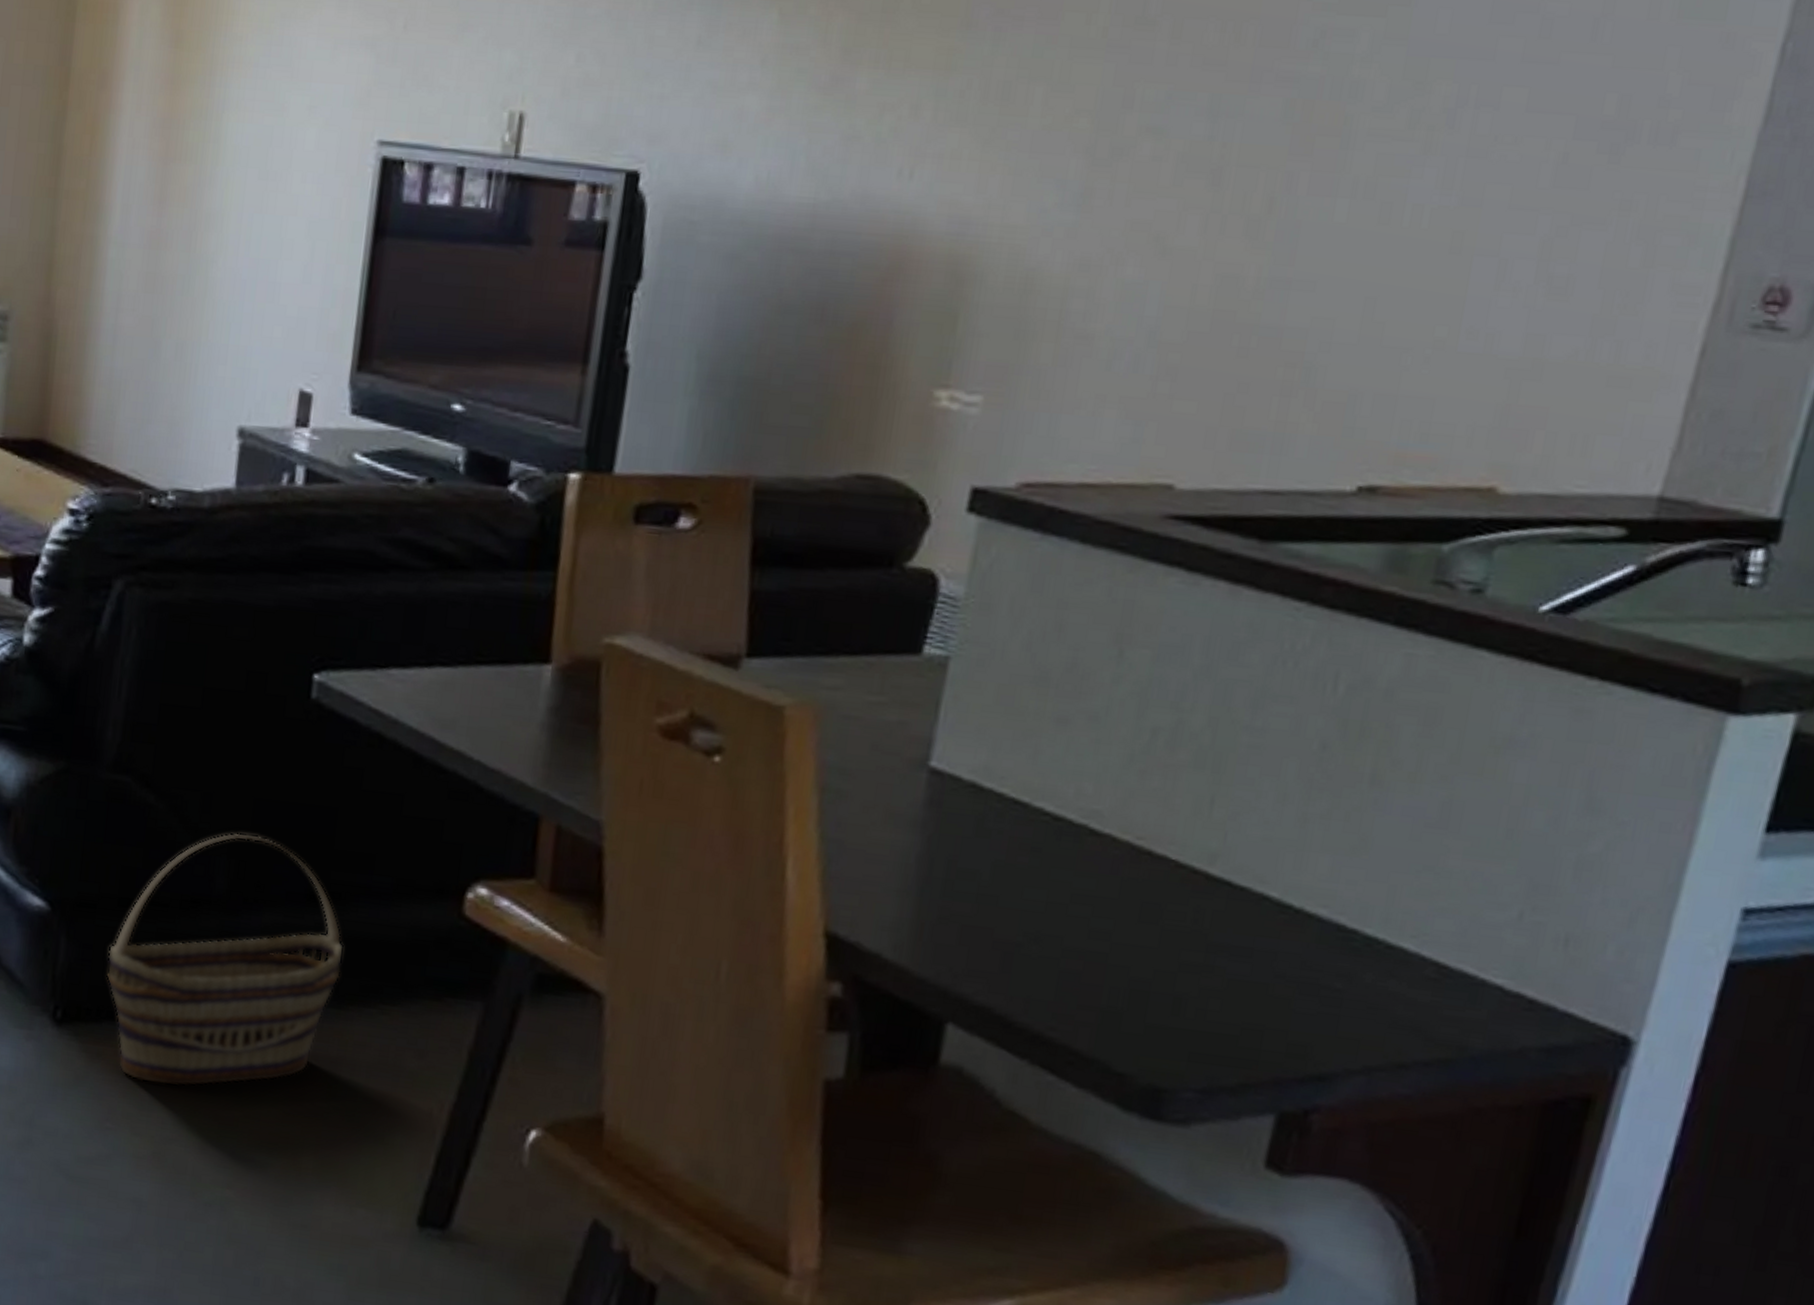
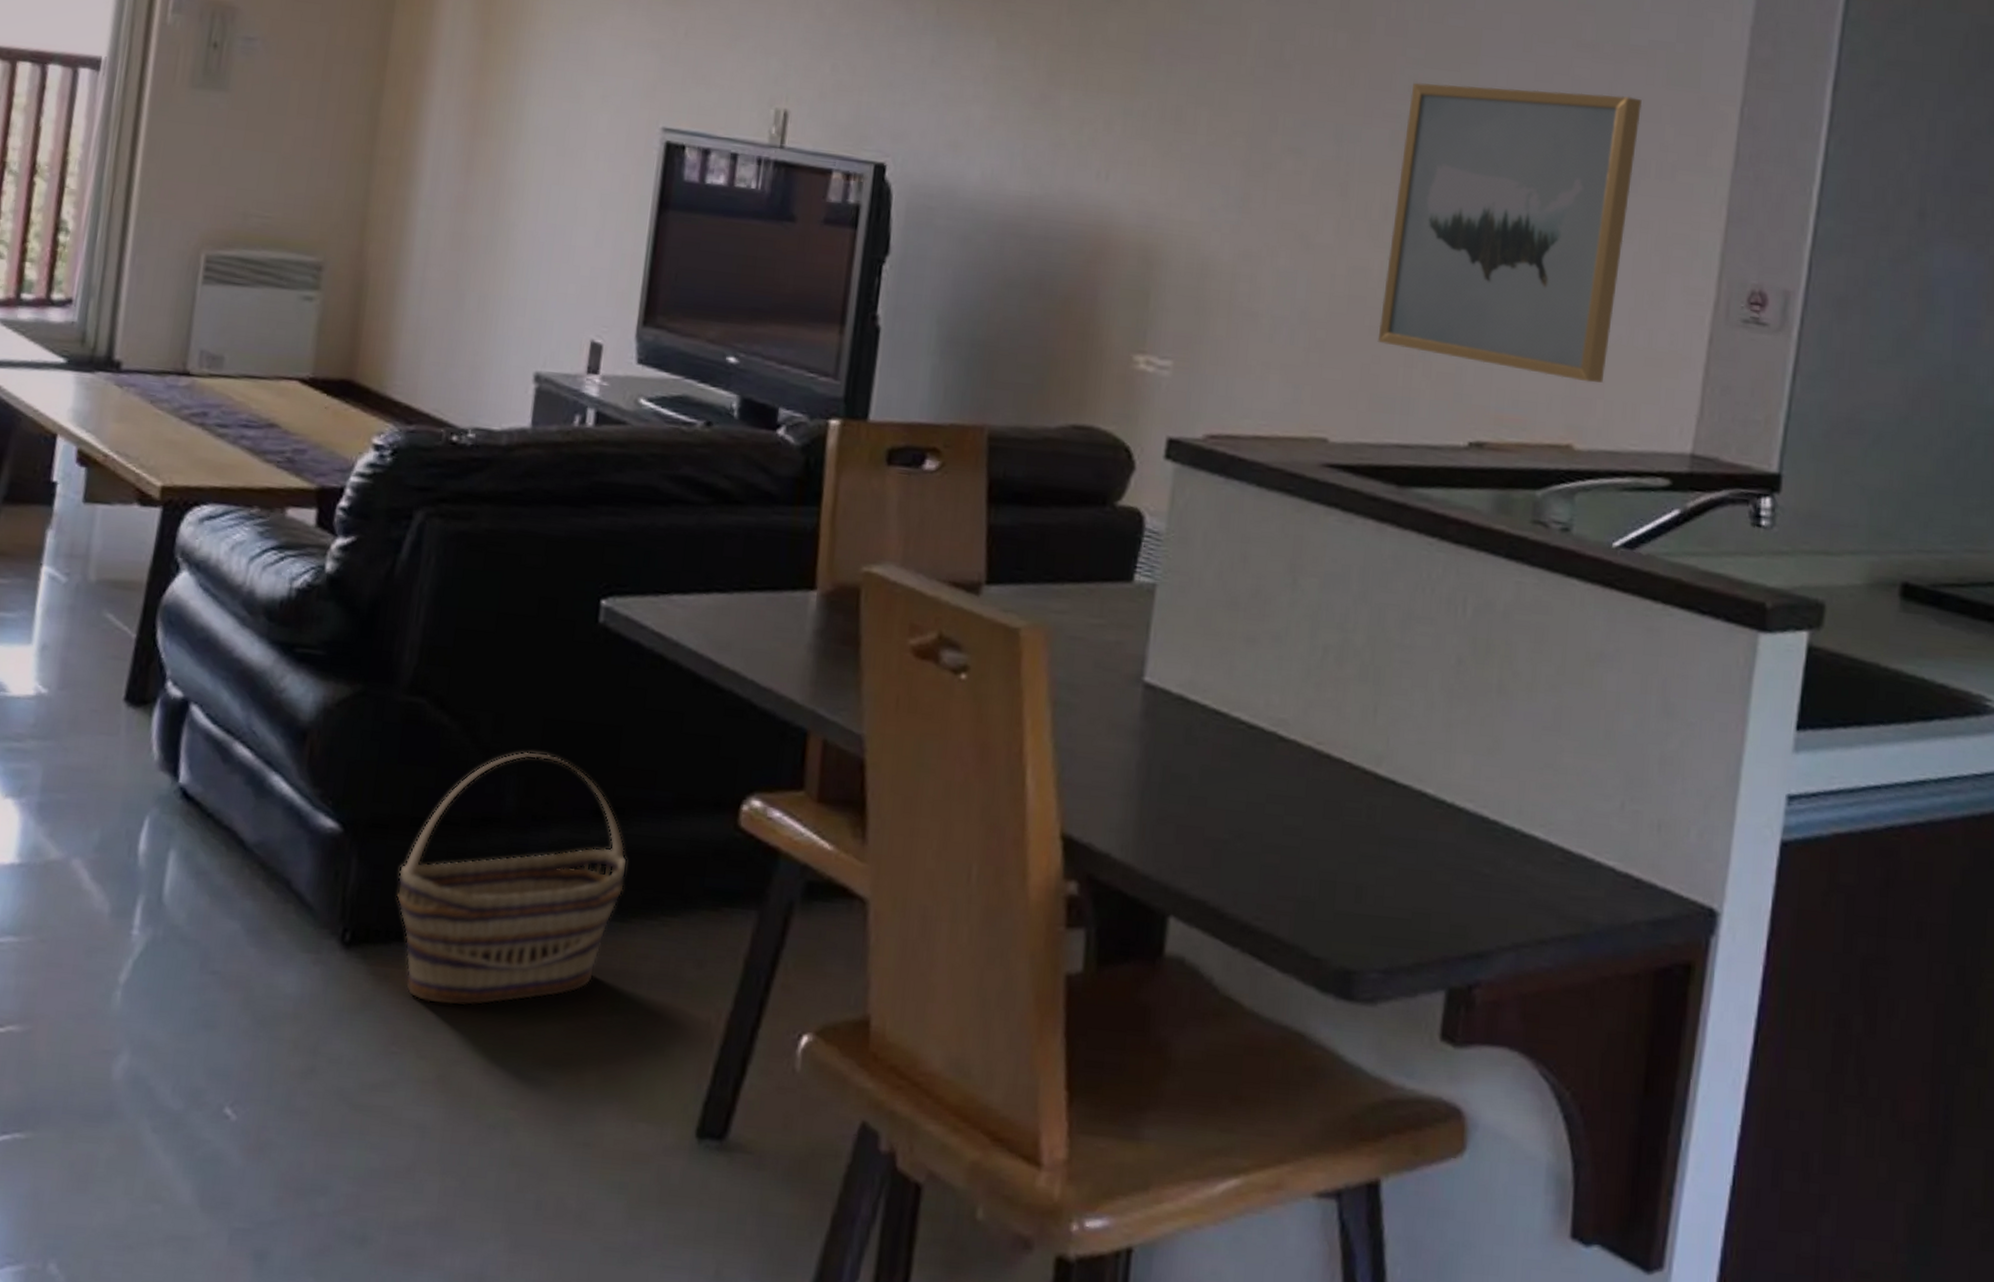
wall art: none [1247,34,1639,410] -> present [1377,82,1642,383]

